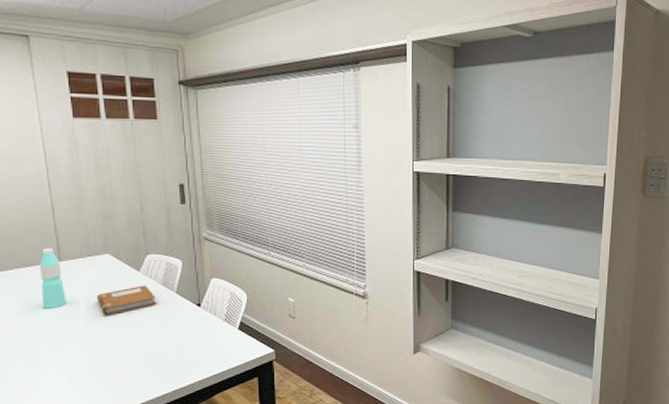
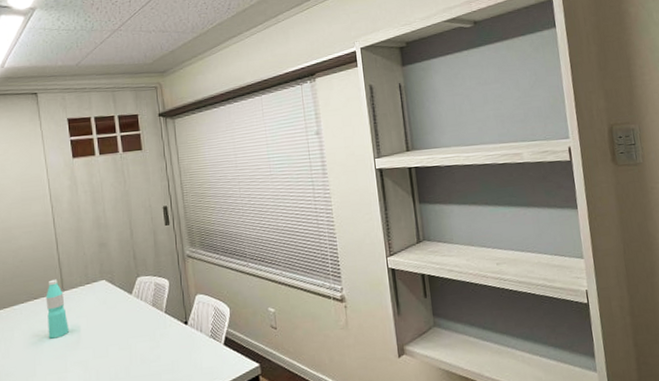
notebook: present [96,285,156,315] -> none [94,307,147,341]

